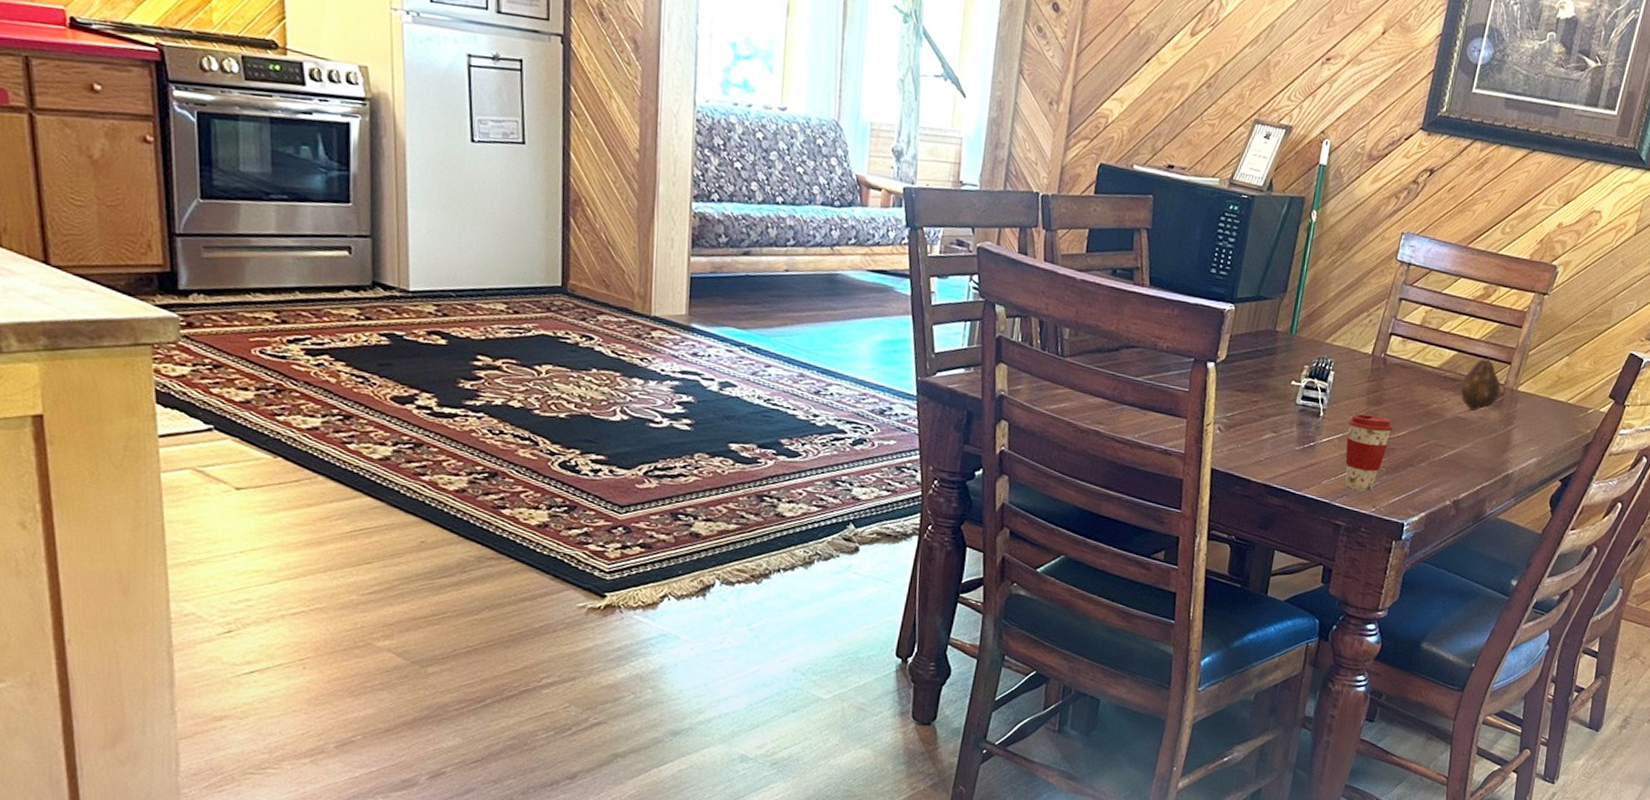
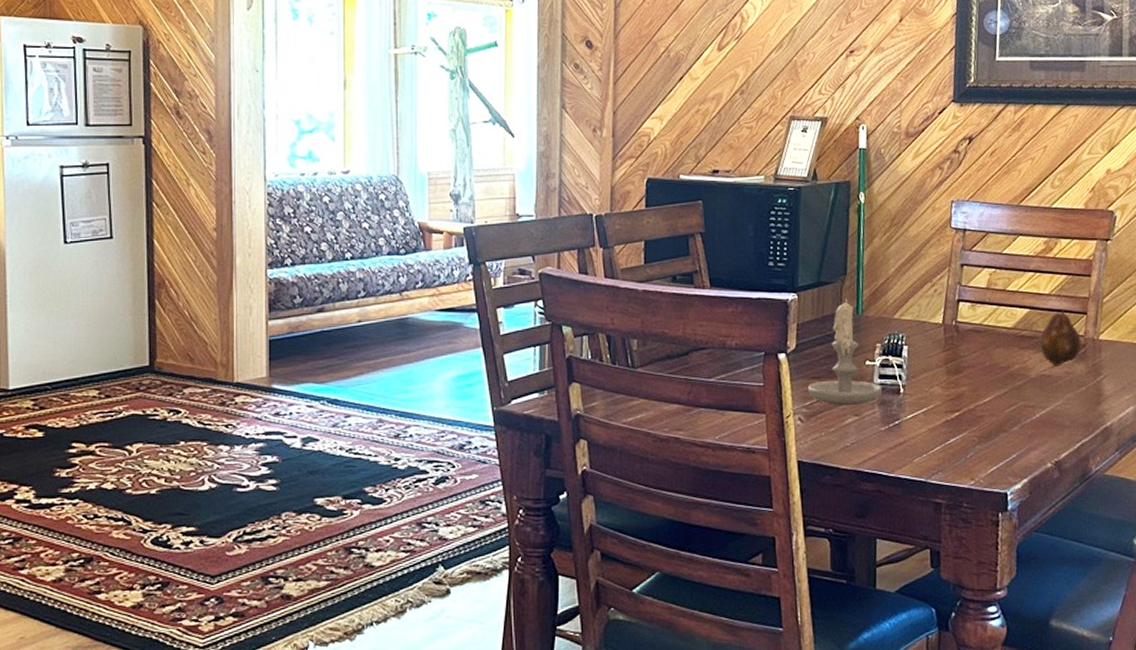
candle: none [1231,317,1304,423] -> present [808,299,883,406]
coffee cup: present [1345,413,1393,491] -> none [929,384,978,464]

